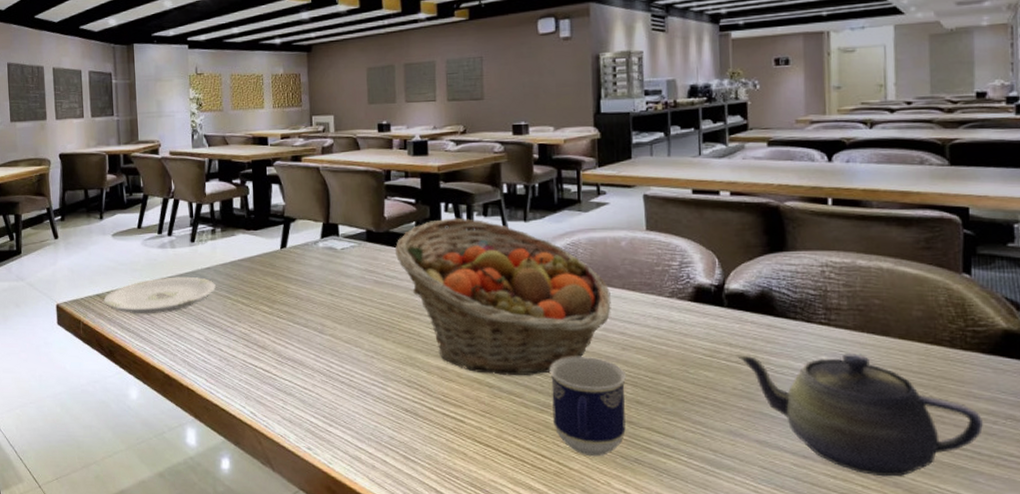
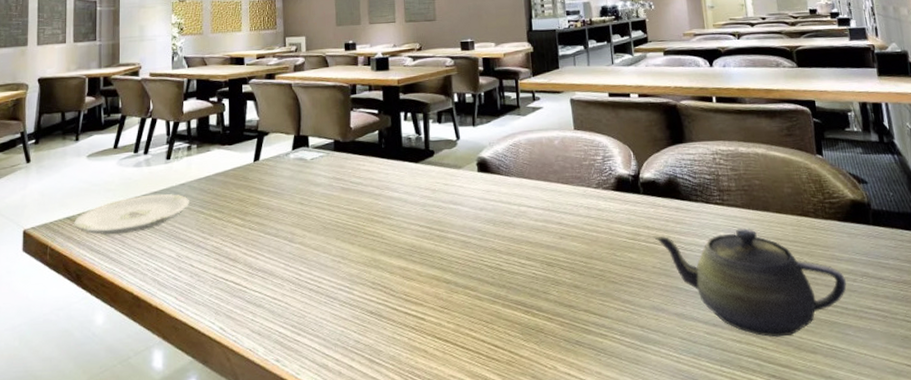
fruit basket: present [394,217,611,375] -> none [360,125,549,271]
cup: present [549,357,626,457] -> none [499,247,567,343]

